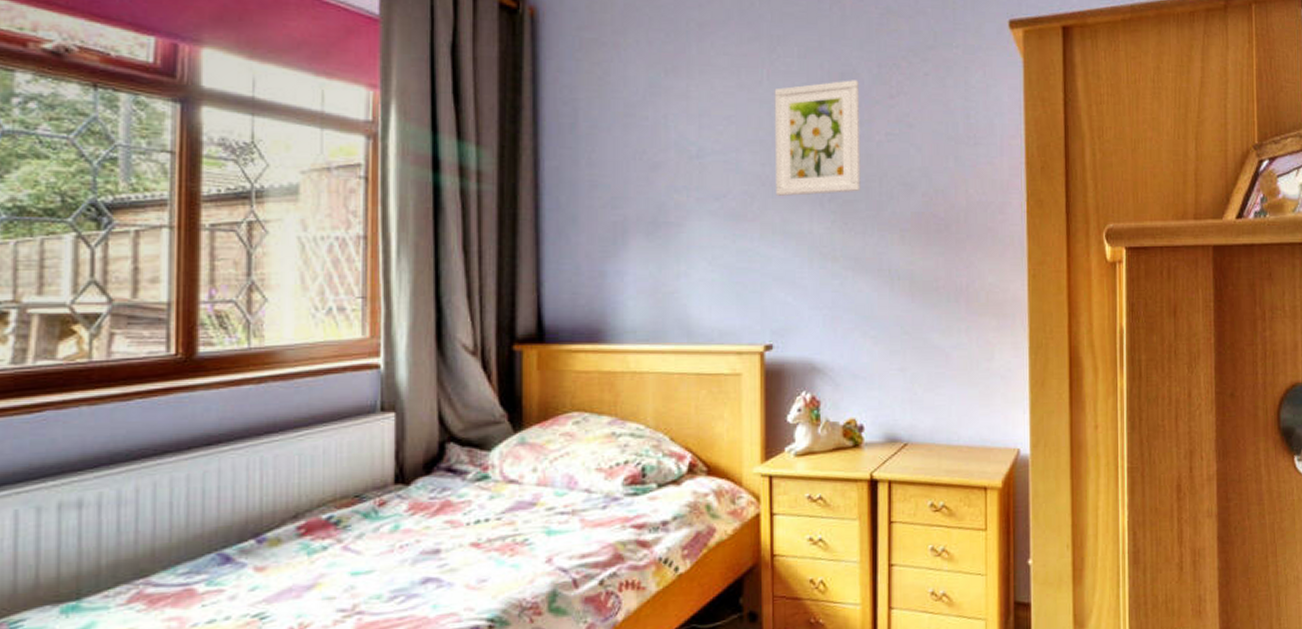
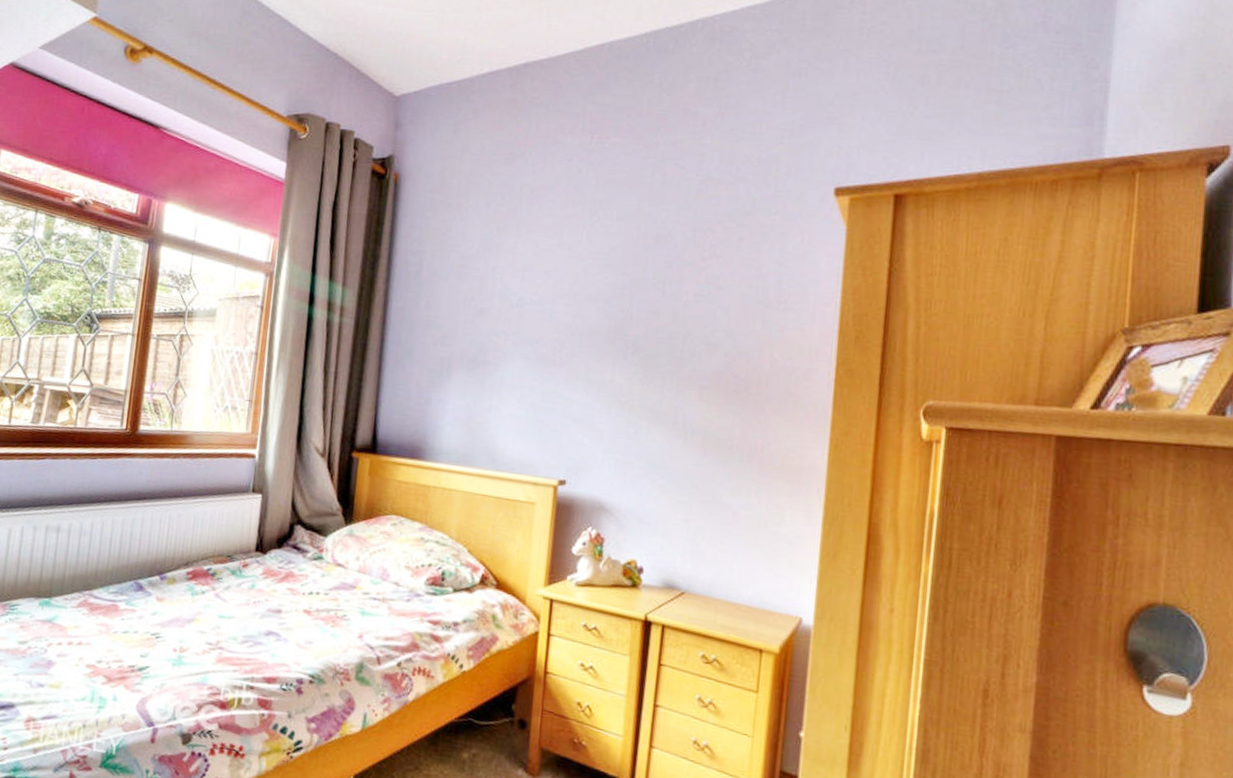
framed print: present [774,80,861,196] -> none [583,242,672,348]

